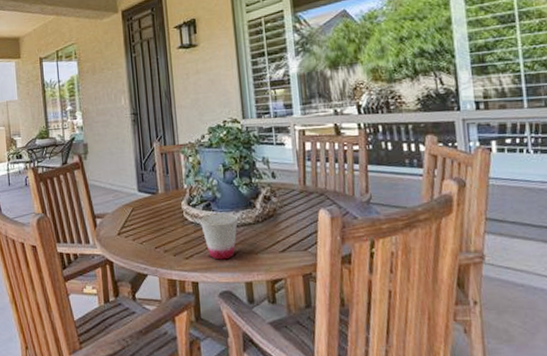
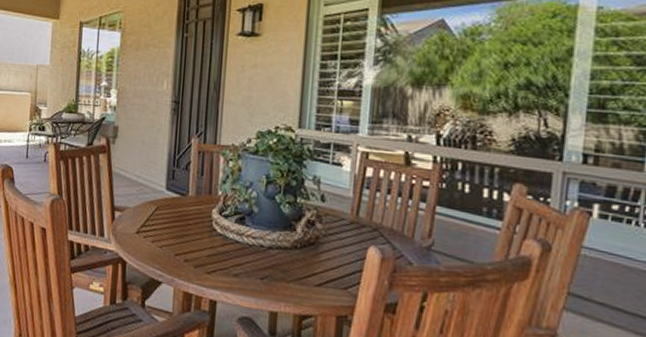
cup: present [199,213,238,260] -> none [229,228,273,283]

